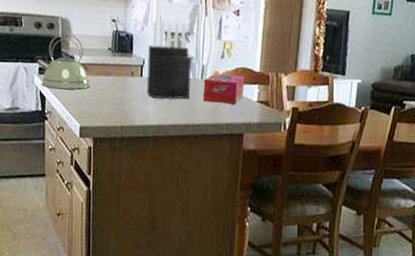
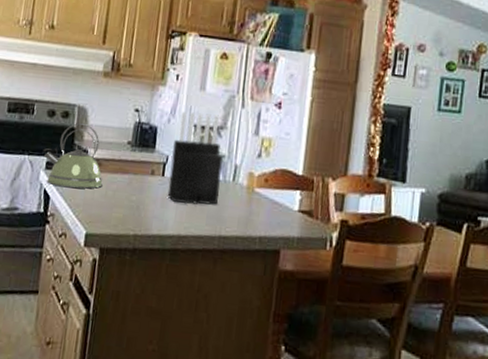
tissue box: present [203,73,245,104] -> none [234,175,285,213]

